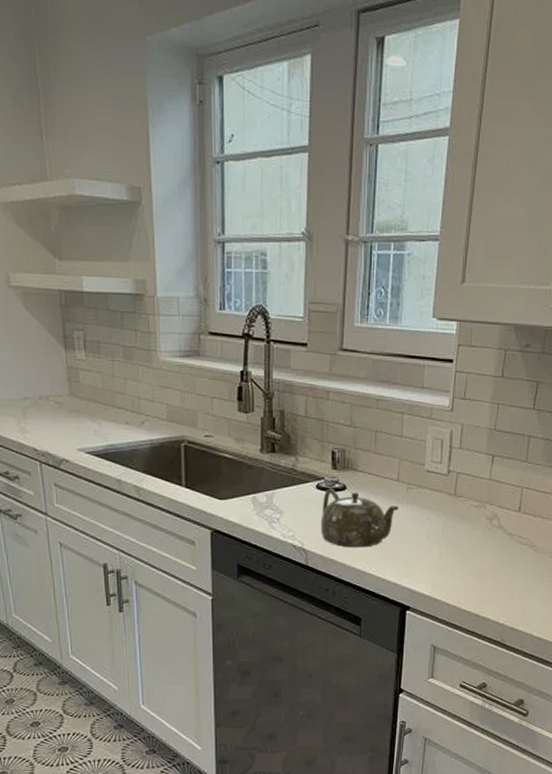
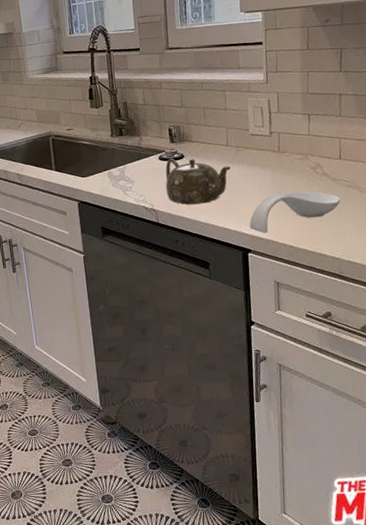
spoon rest: none [411,543,513,590] -> present [249,191,341,234]

